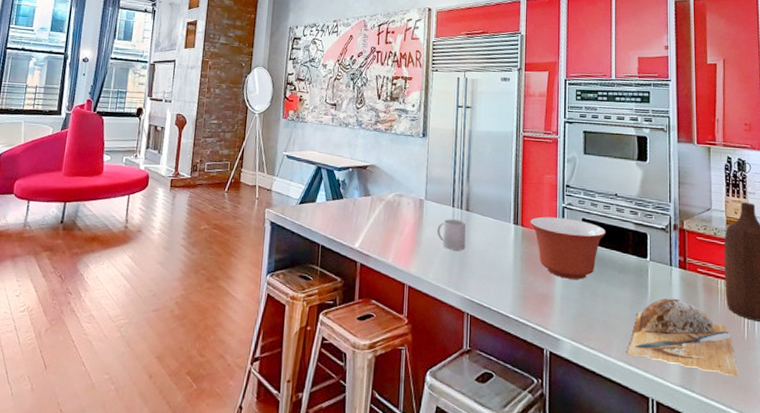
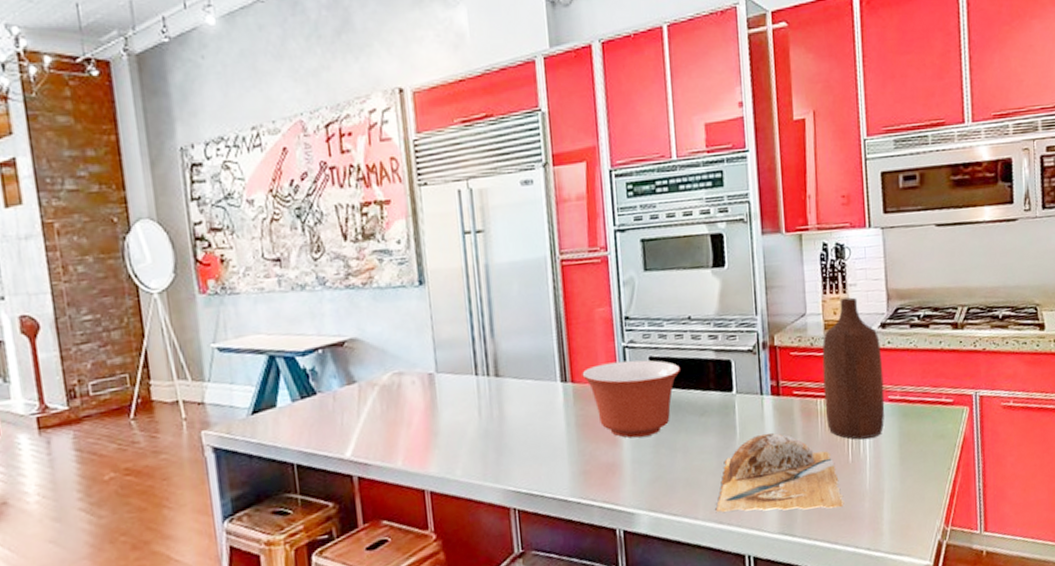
mug: present [437,219,466,251] -> none [458,390,500,434]

